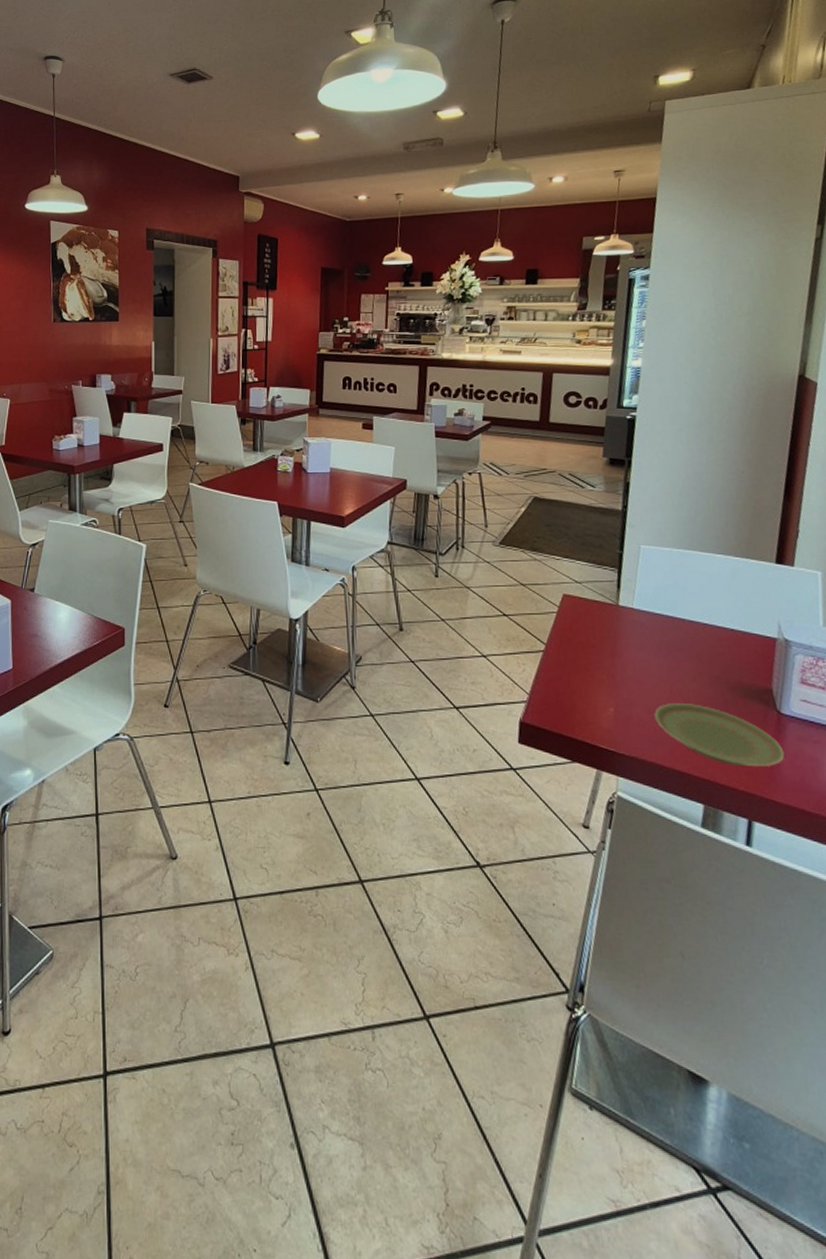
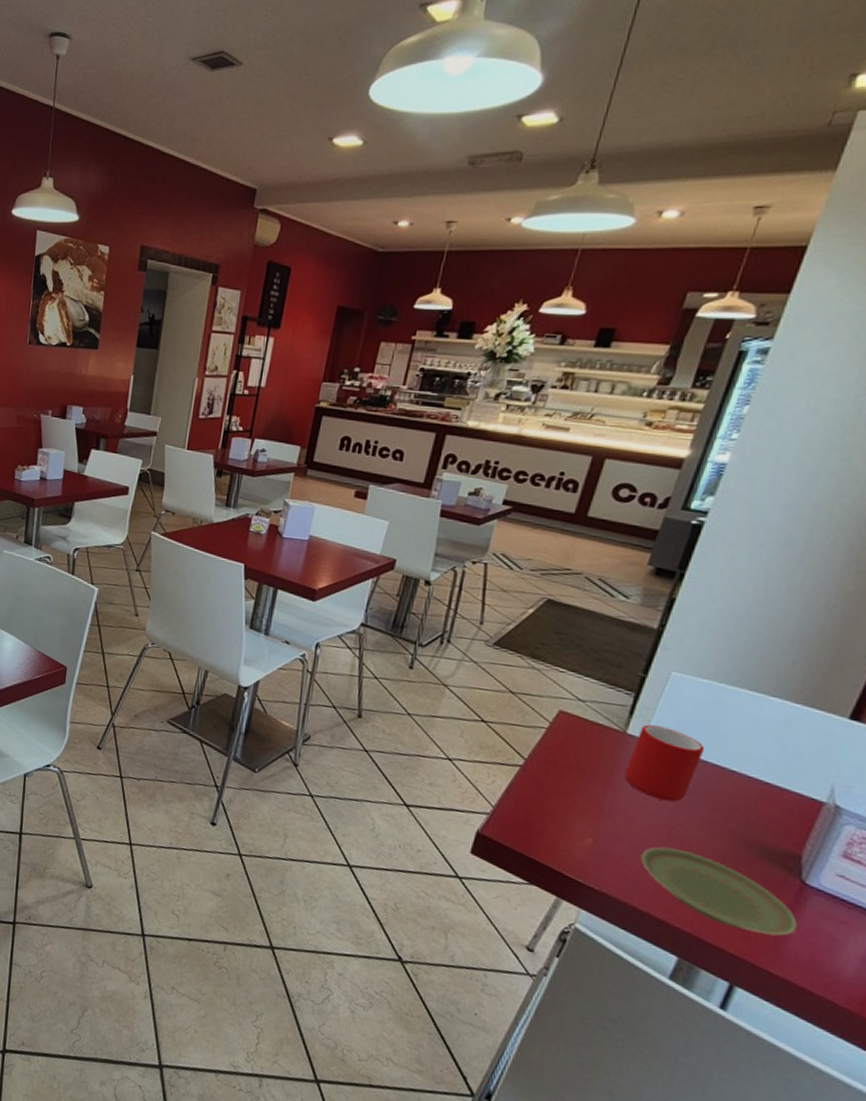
cup: none [625,595,680,661] -> present [624,724,705,802]

